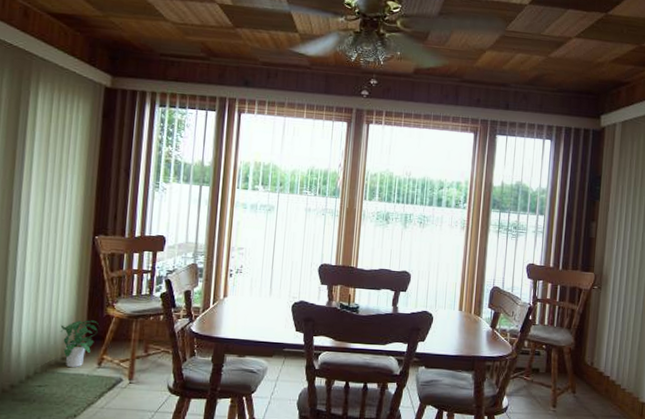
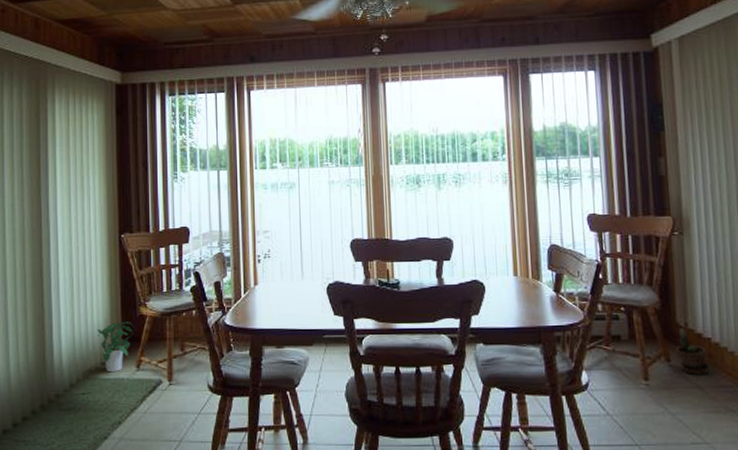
potted plant: none [580,367,605,406] -> present [675,328,709,374]

